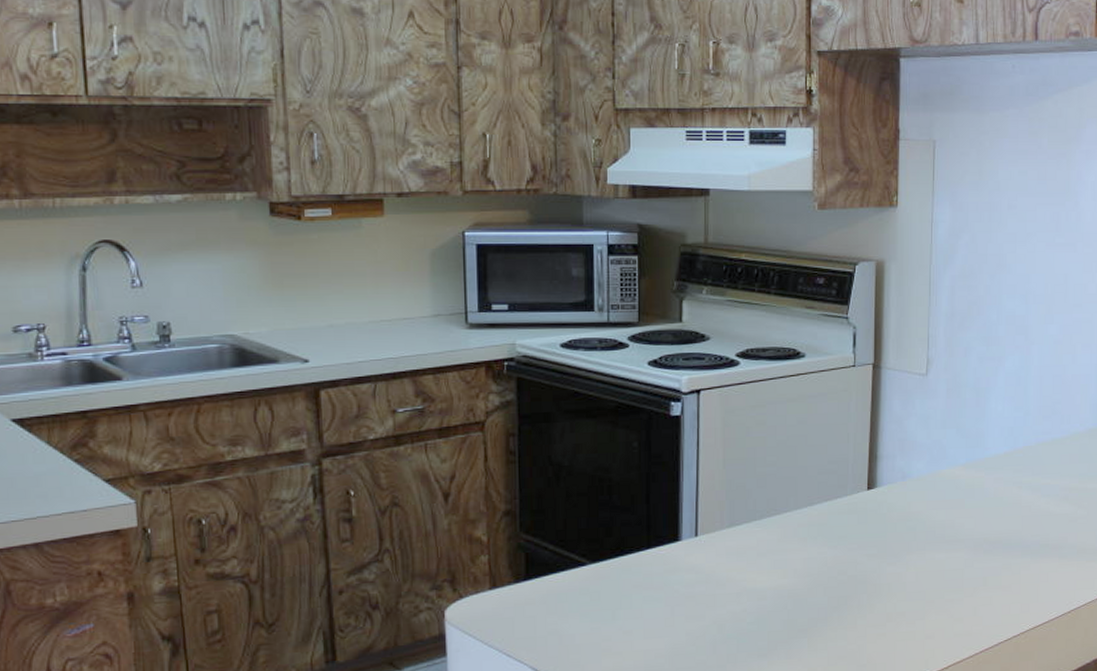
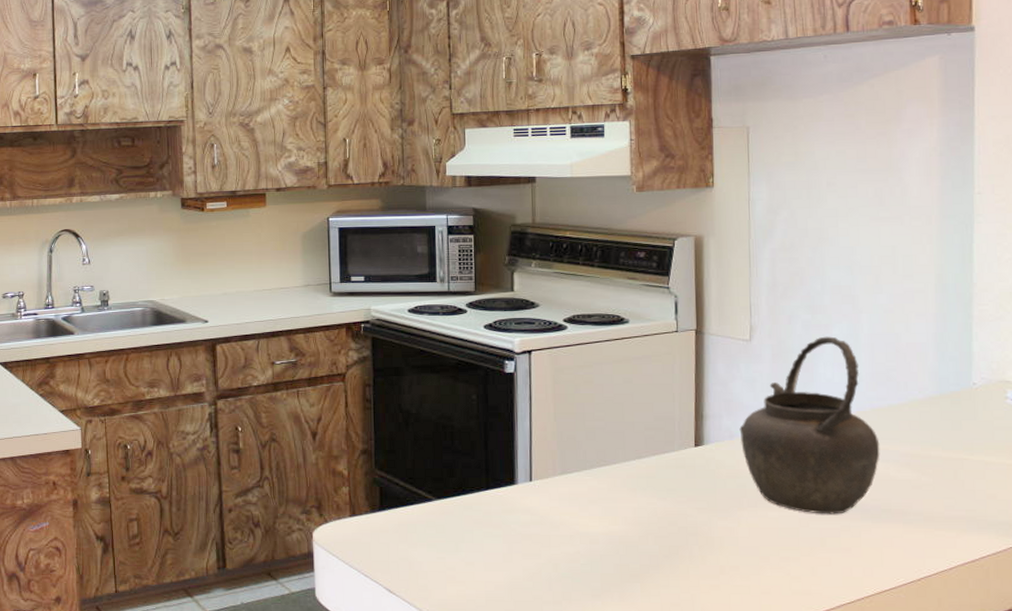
kettle: none [912,369,1042,553] -> present [739,336,880,514]

